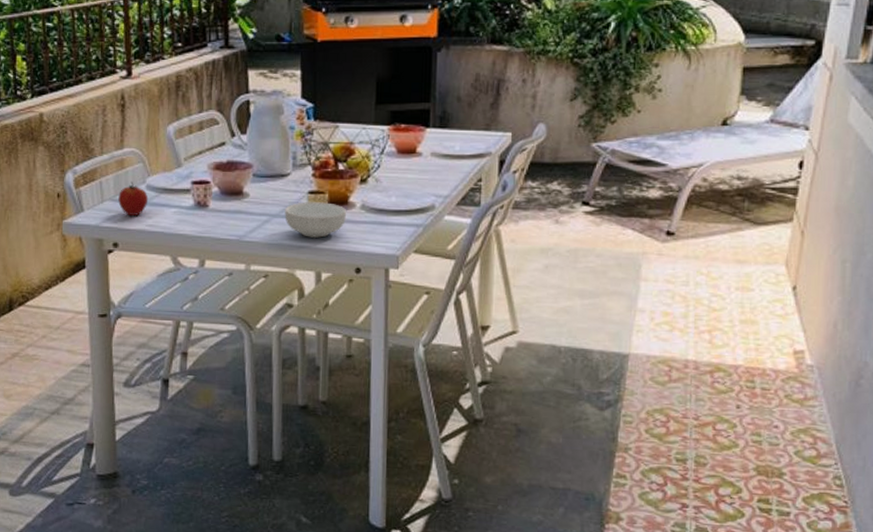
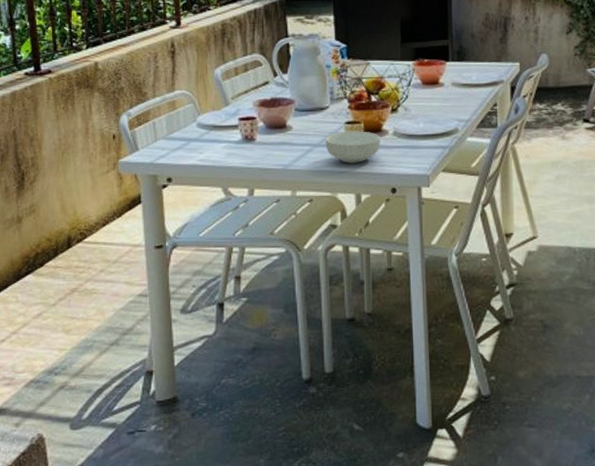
apple: present [118,182,149,217] -> none [171,121,199,153]

